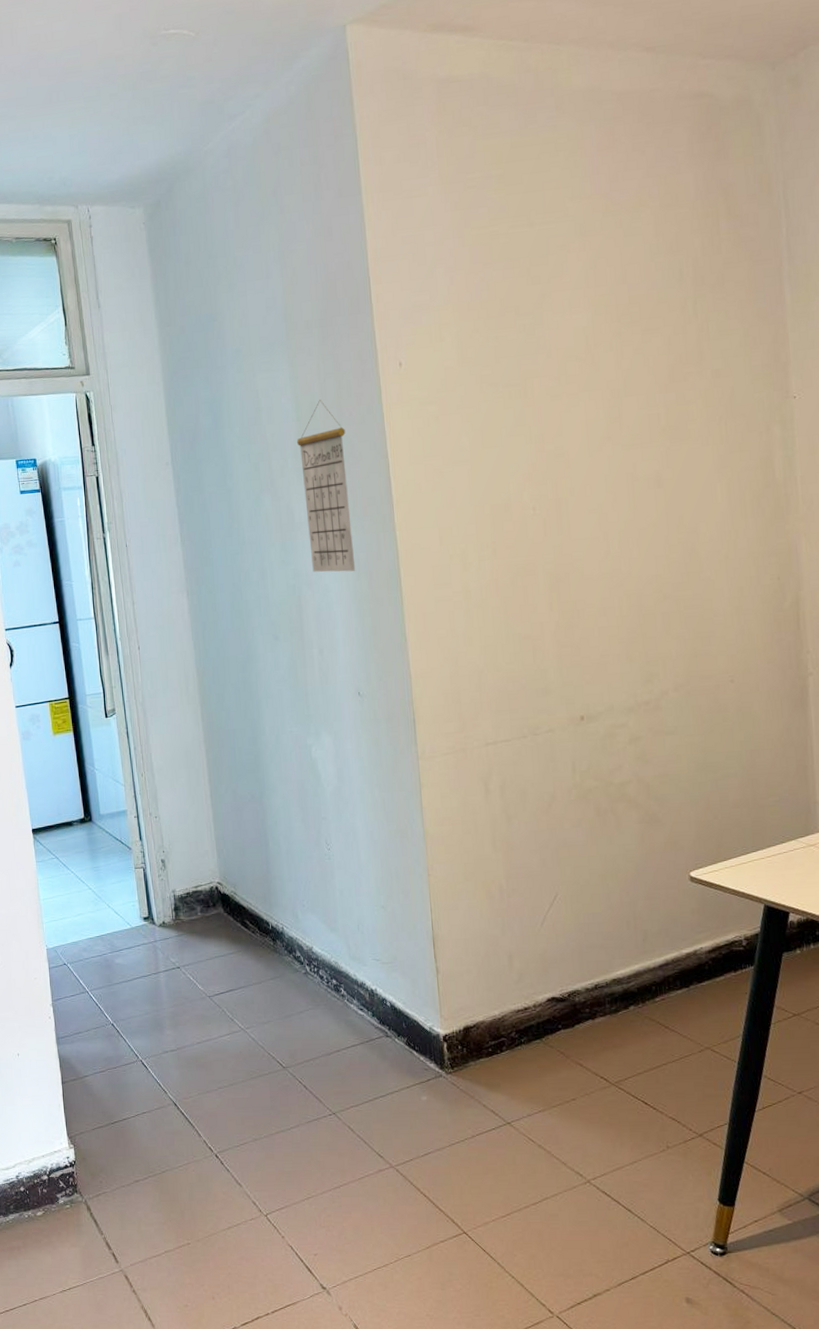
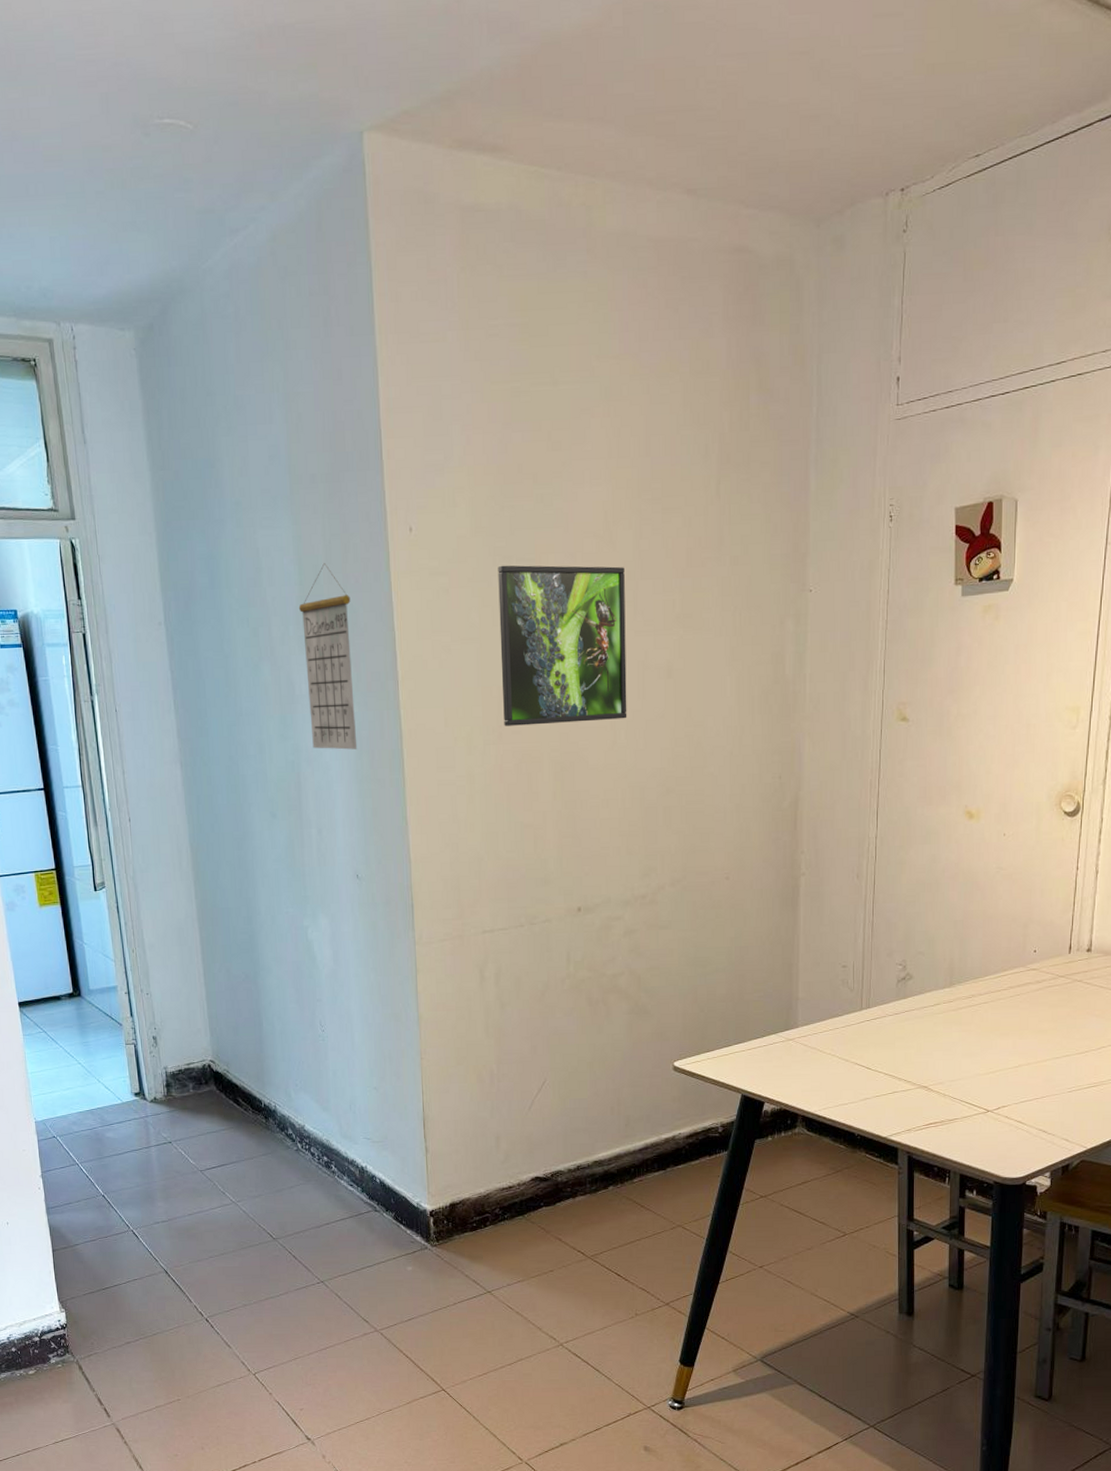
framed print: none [485,386,620,542] -> present [498,565,627,726]

